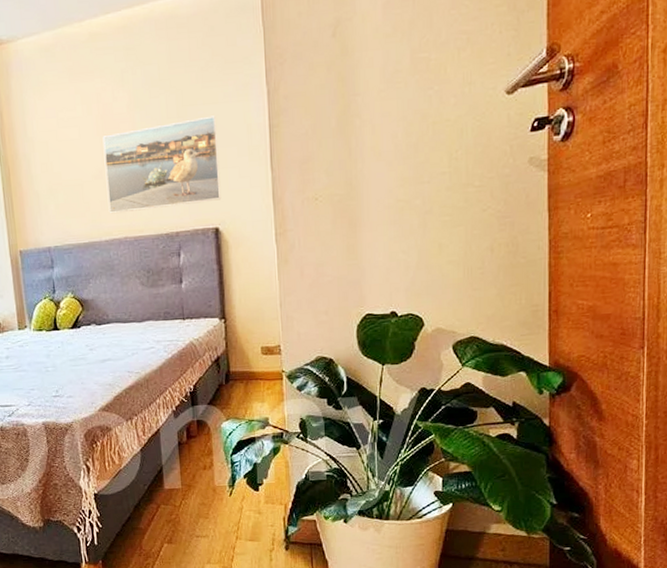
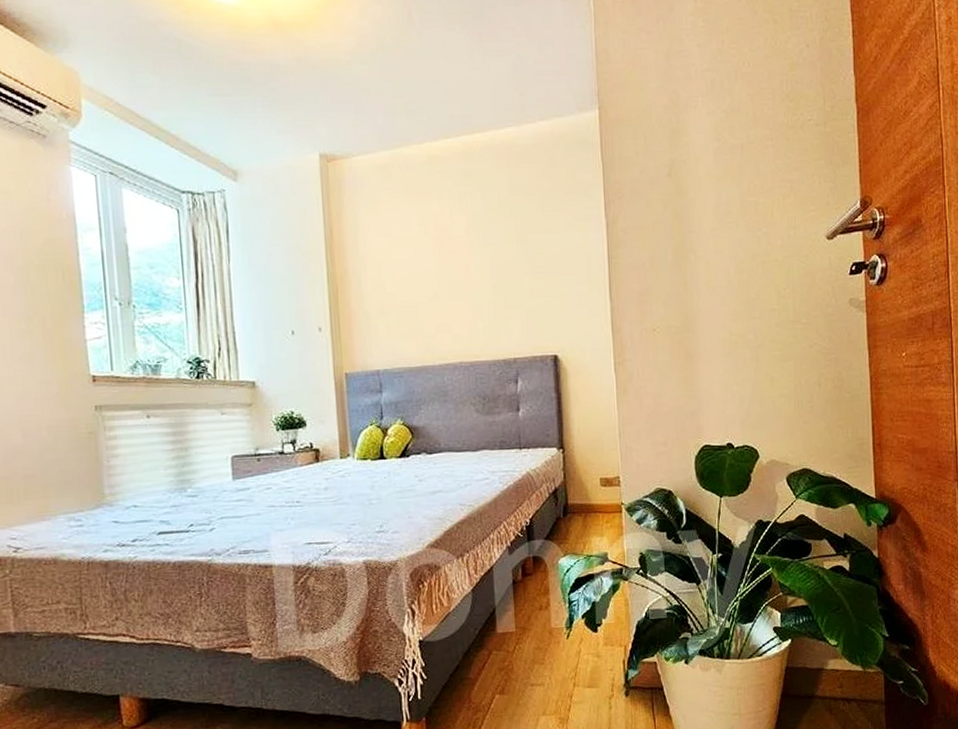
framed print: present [102,115,222,214] -> none [439,244,561,338]

